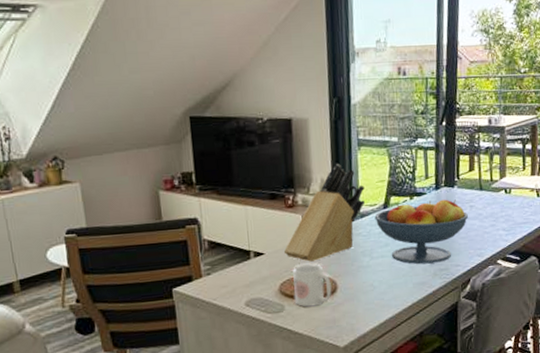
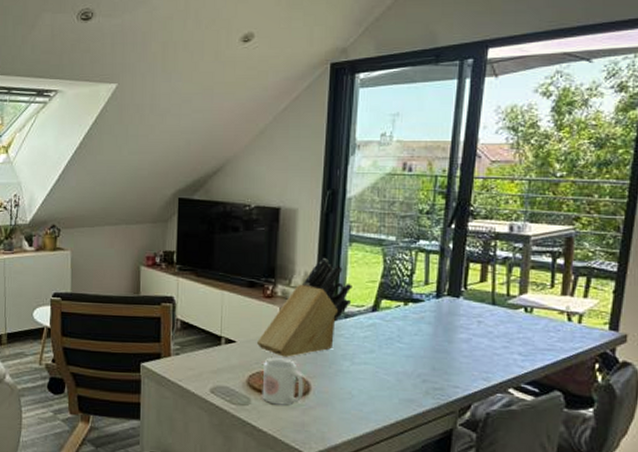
fruit bowl: present [374,199,468,265] -> none [360,308,474,380]

